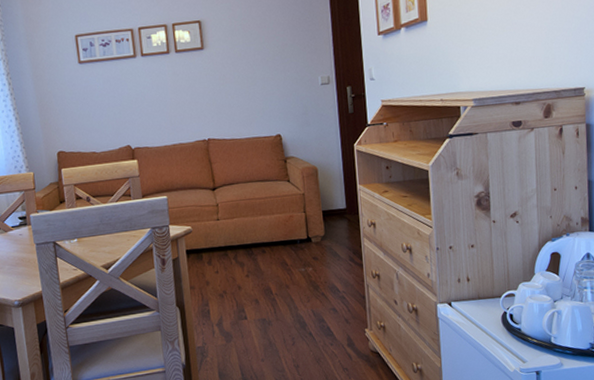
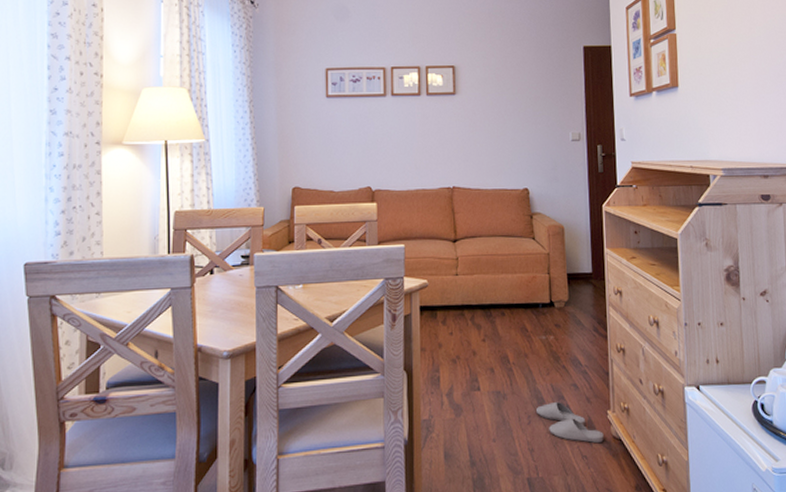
slippers: none [298,324,364,358] -> present [535,401,605,444]

